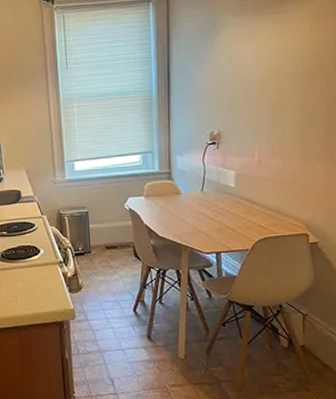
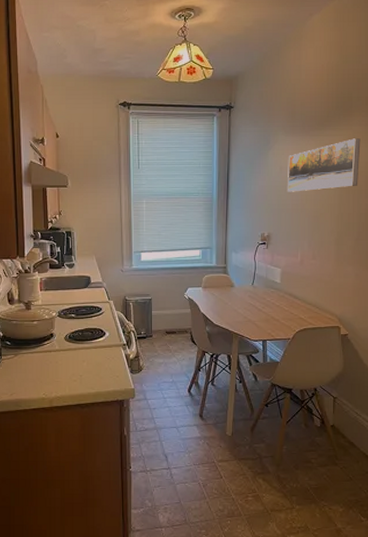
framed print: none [239,12,328,83] -> present [288,138,361,192]

